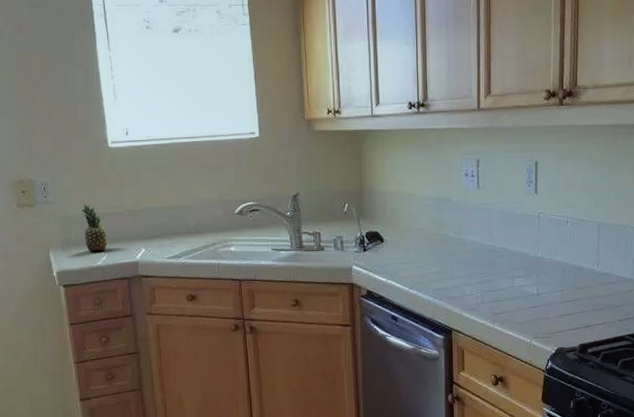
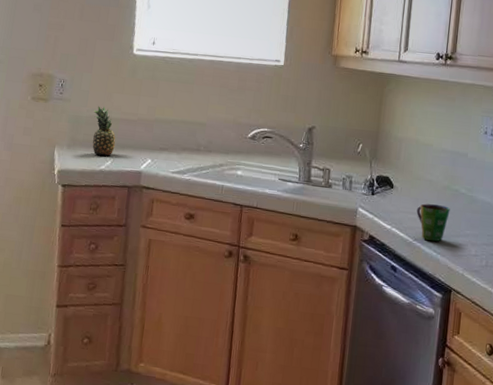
cup: none [409,252,441,288] -> present [416,203,450,242]

